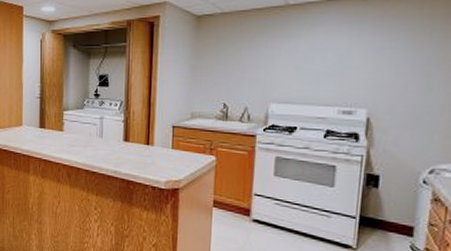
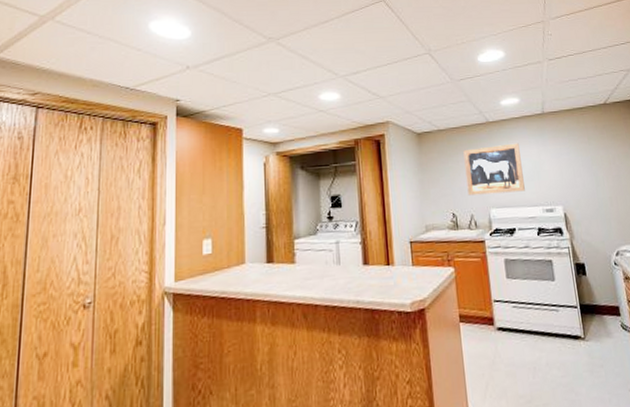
wall art: none [245,31,324,88] -> present [463,143,525,196]

